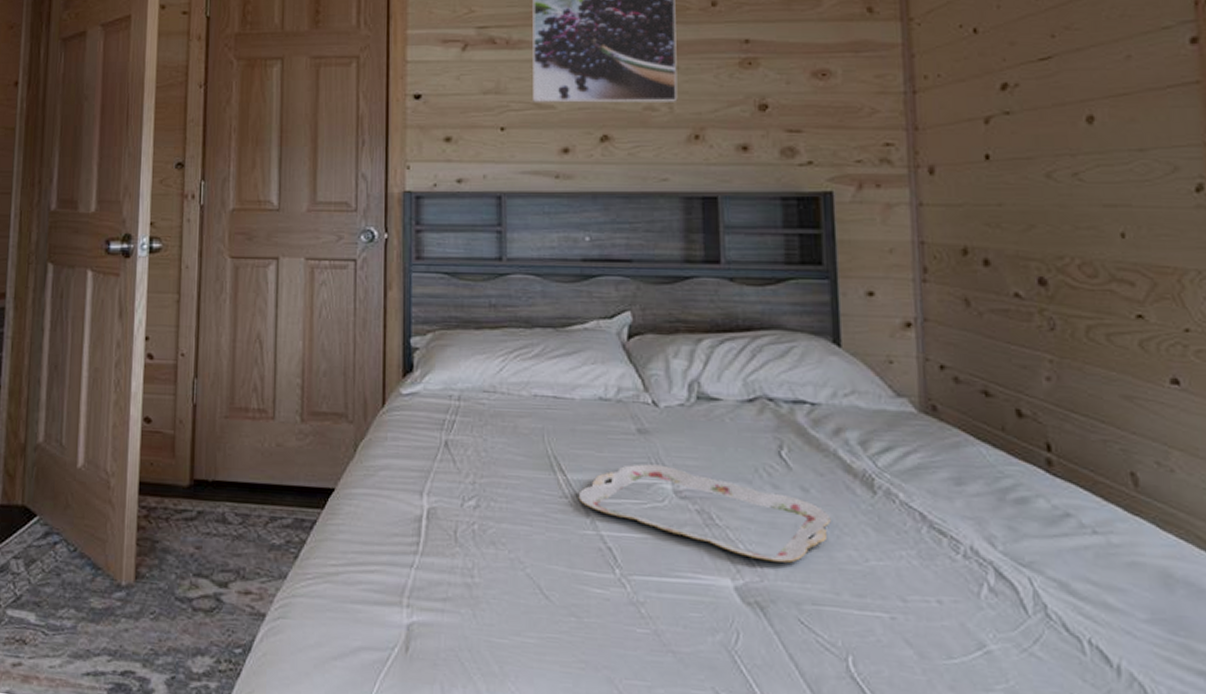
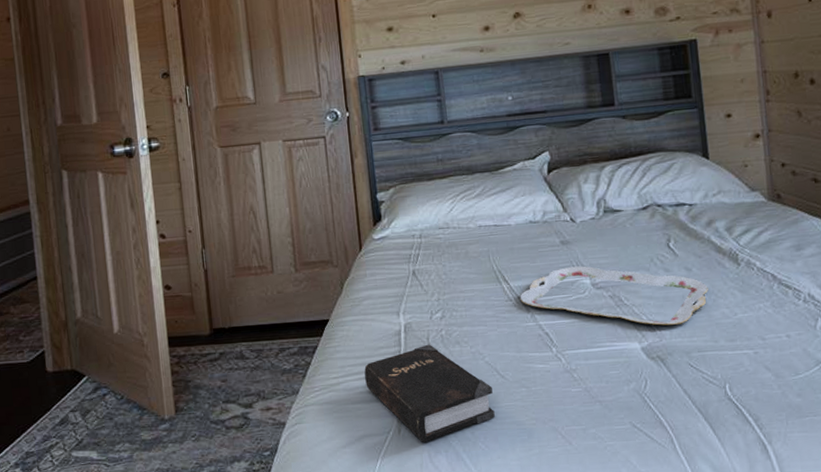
hardback book: none [371,539,532,670] -> present [364,344,495,442]

